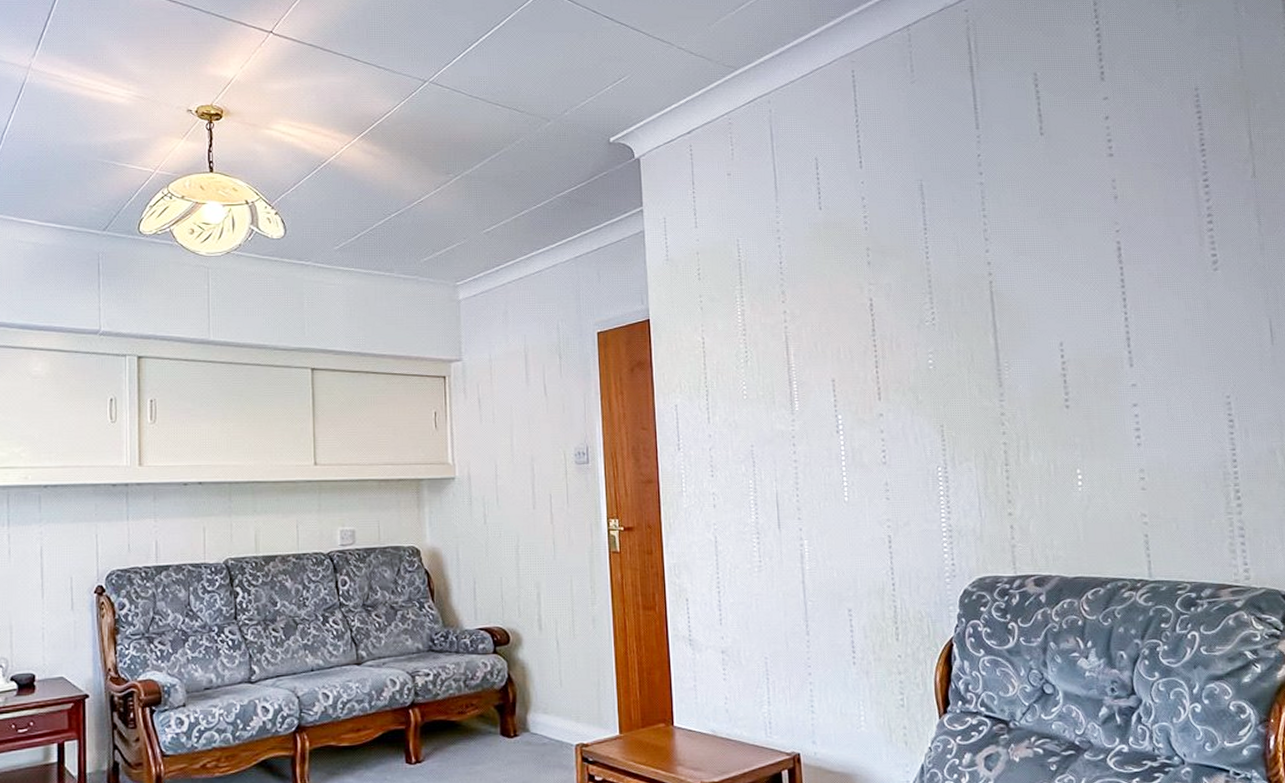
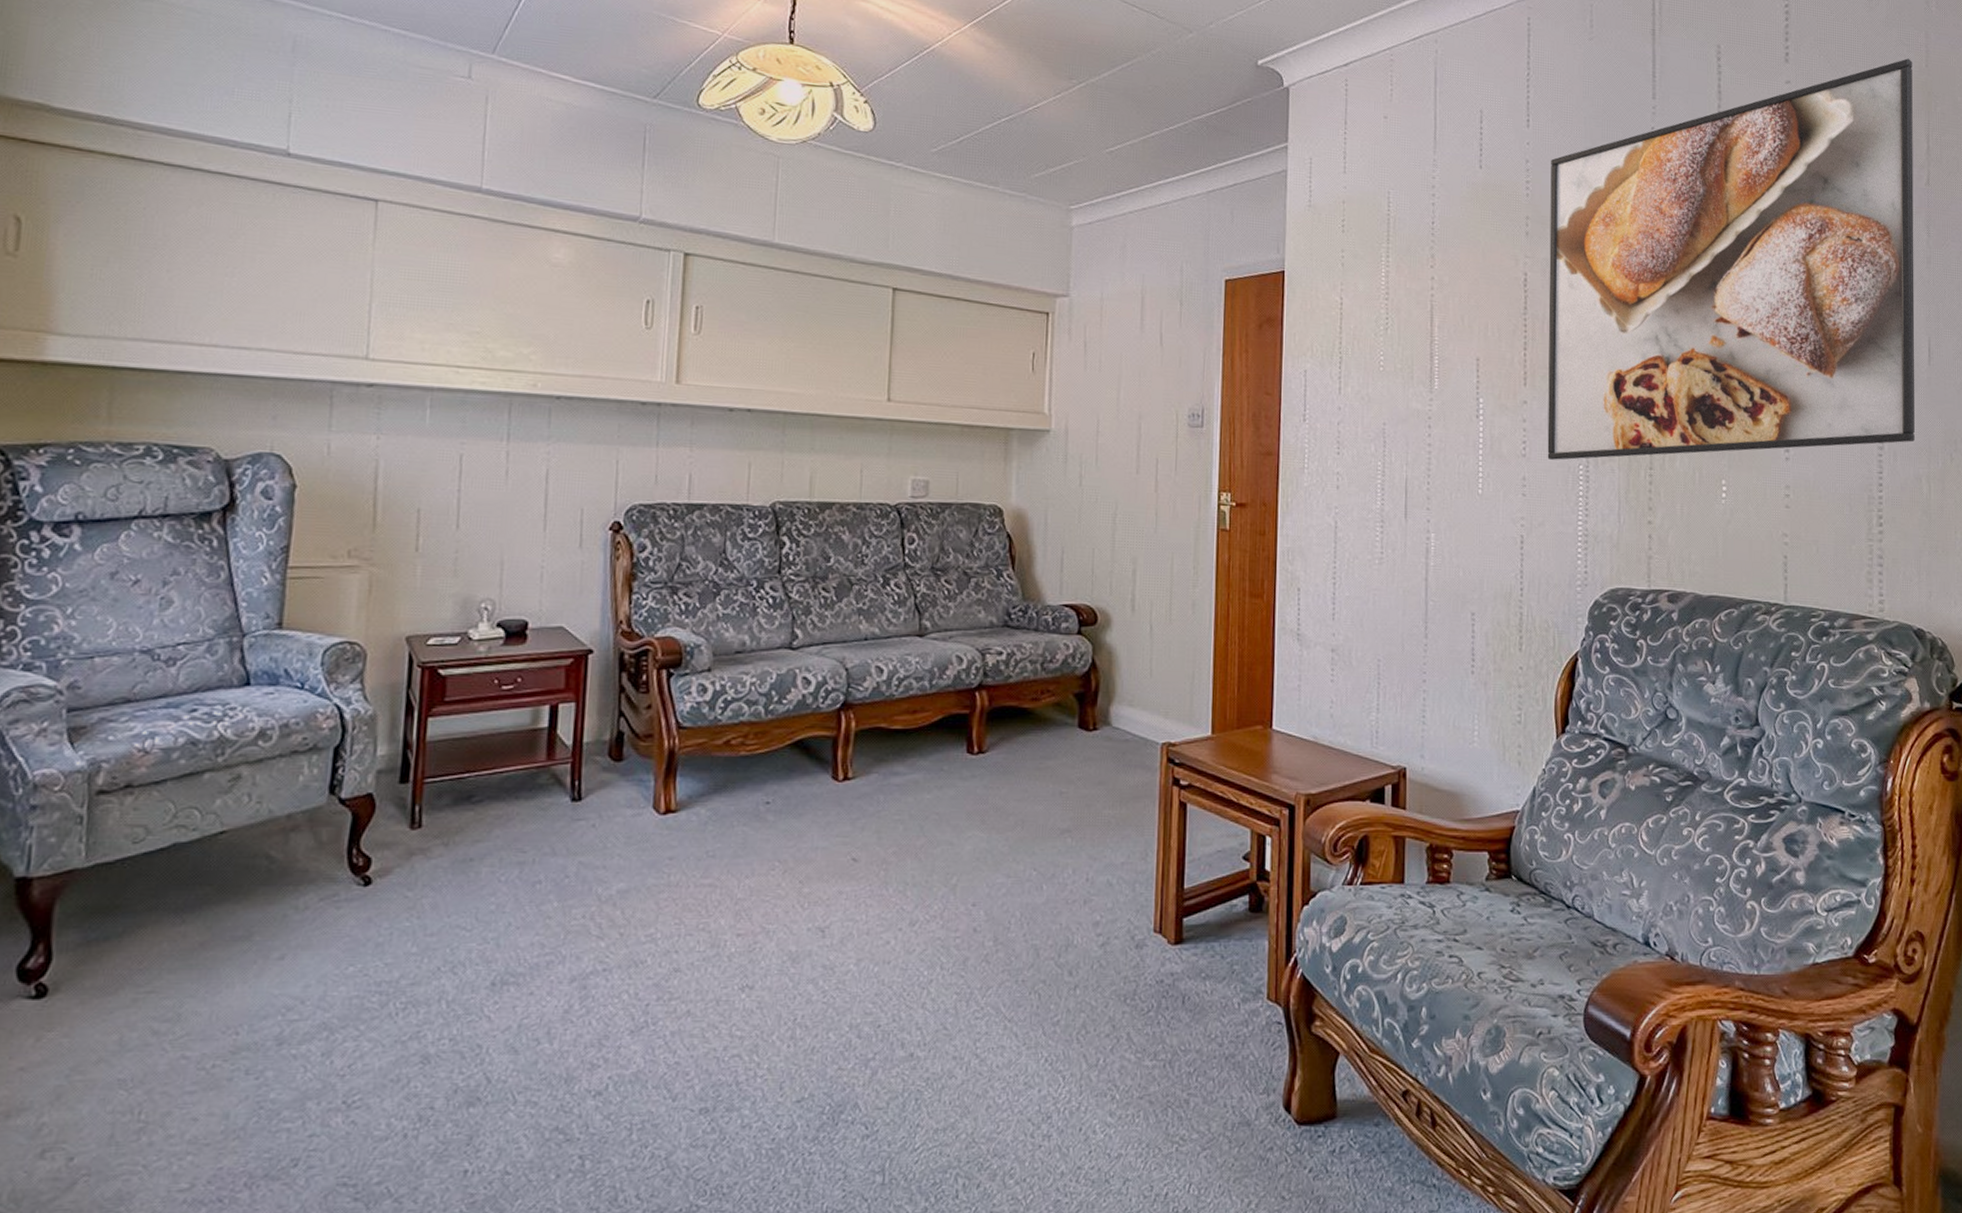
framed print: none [885,63,1265,465] -> present [1547,58,1915,460]

